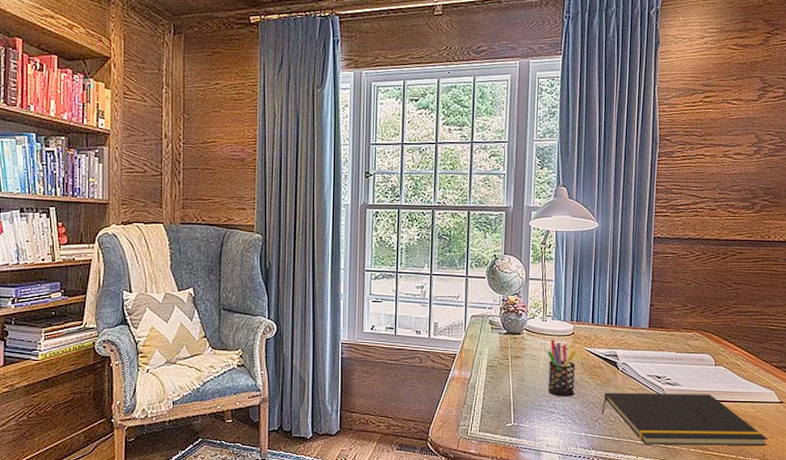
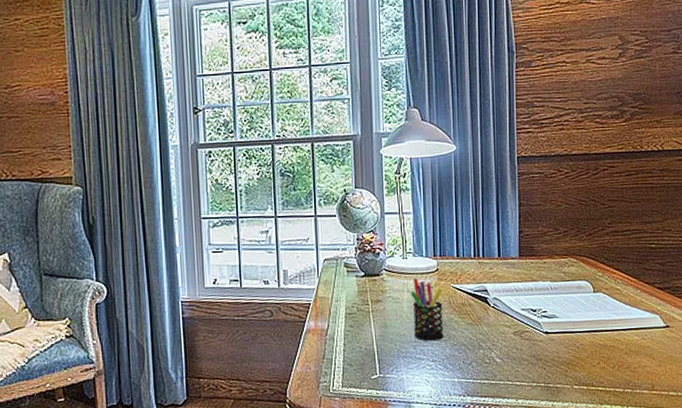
notepad: present [601,392,768,445] -> none [474,324,656,385]

